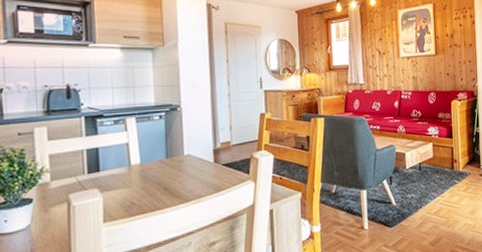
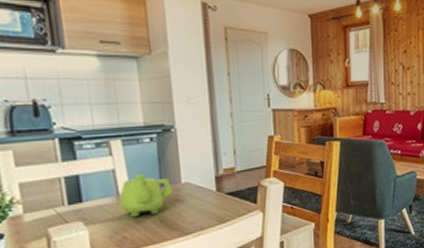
teapot: none [131,146,177,186] -> present [119,173,173,218]

